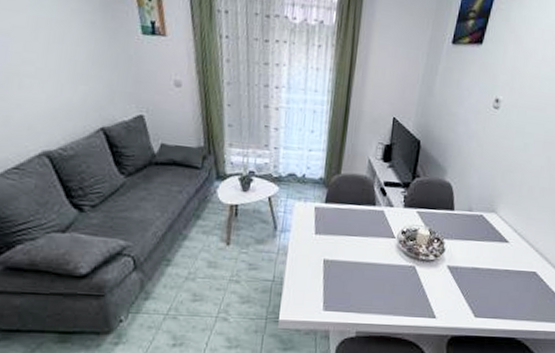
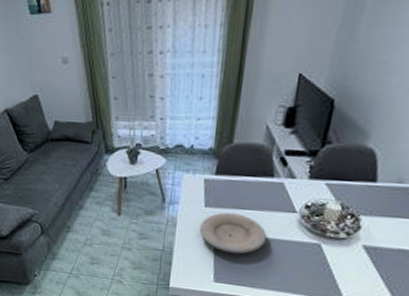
plate: none [309,239,371,281] -> present [199,212,267,255]

